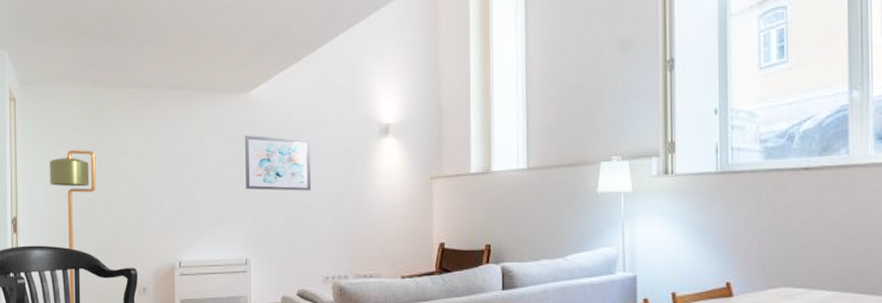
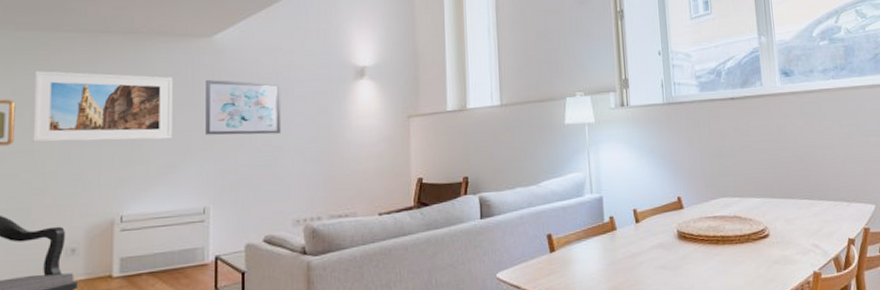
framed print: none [109,124,218,192] -> present [33,71,173,143]

